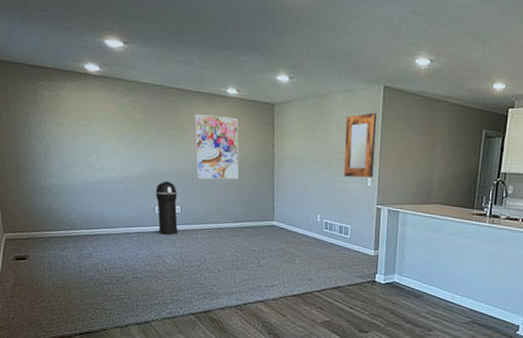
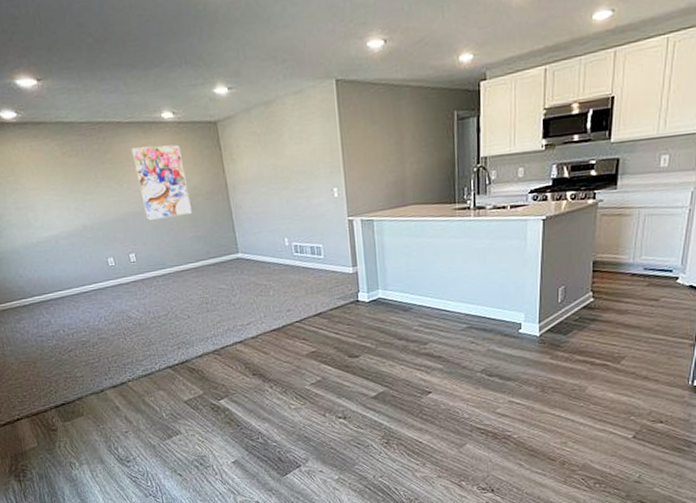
trash can: present [155,181,178,235] -> none [104,228,137,288]
home mirror: present [344,112,377,178] -> none [299,112,339,191]

